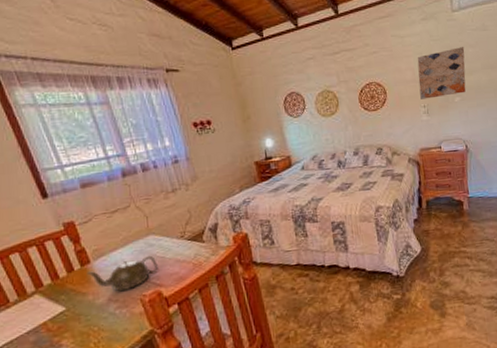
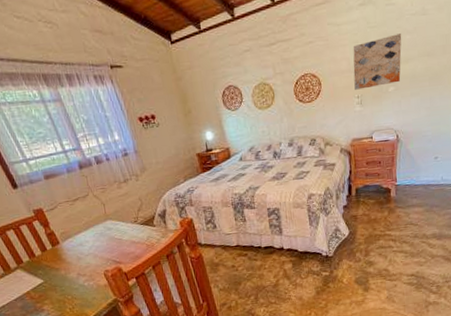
teapot: present [87,255,158,292] -> none [57,237,117,268]

